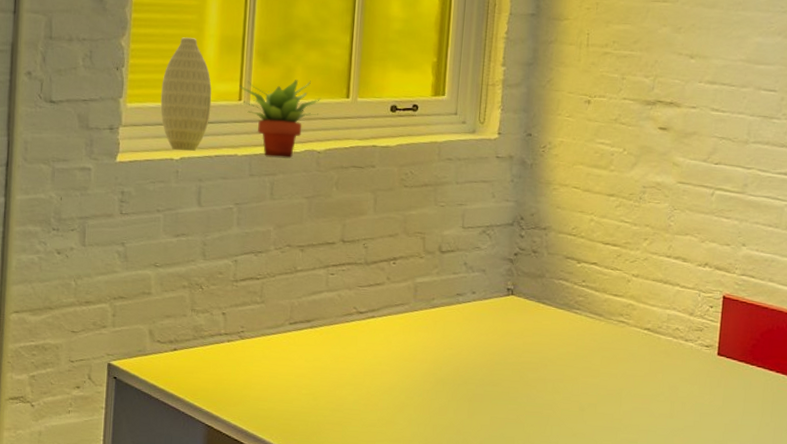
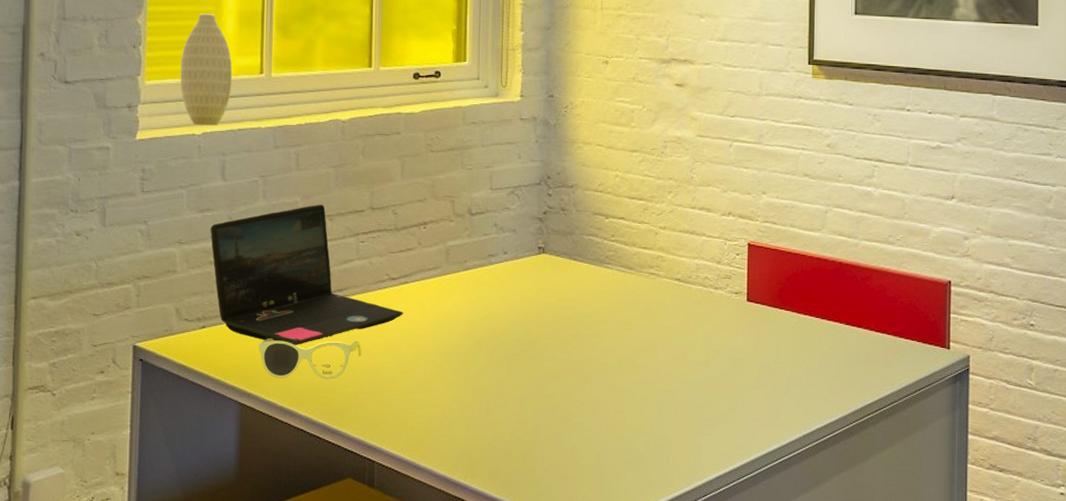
laptop: none [184,234,369,373] -> present [210,204,403,345]
spectacles: none [227,364,327,409] -> present [259,338,362,380]
succulent plant: present [238,80,322,159] -> none [259,51,344,129]

